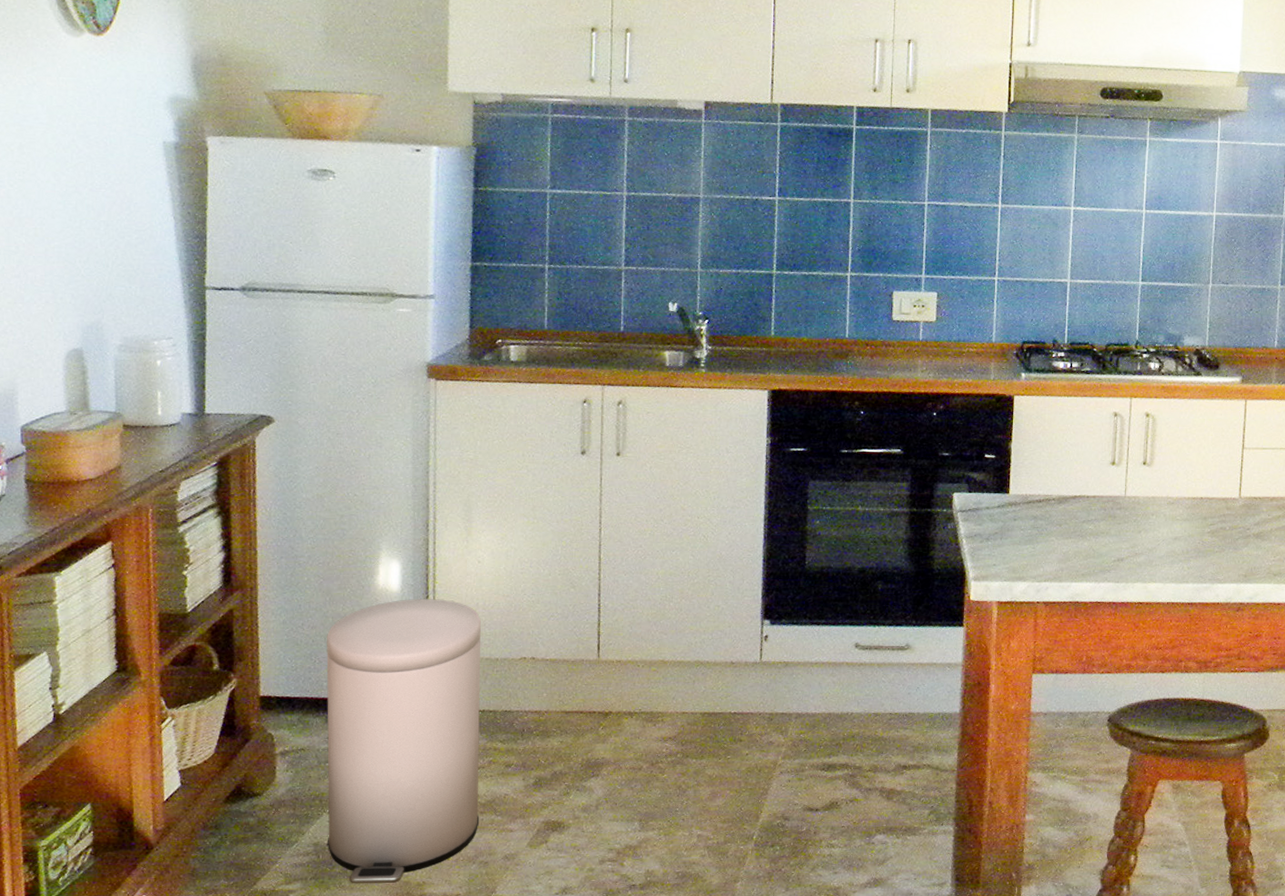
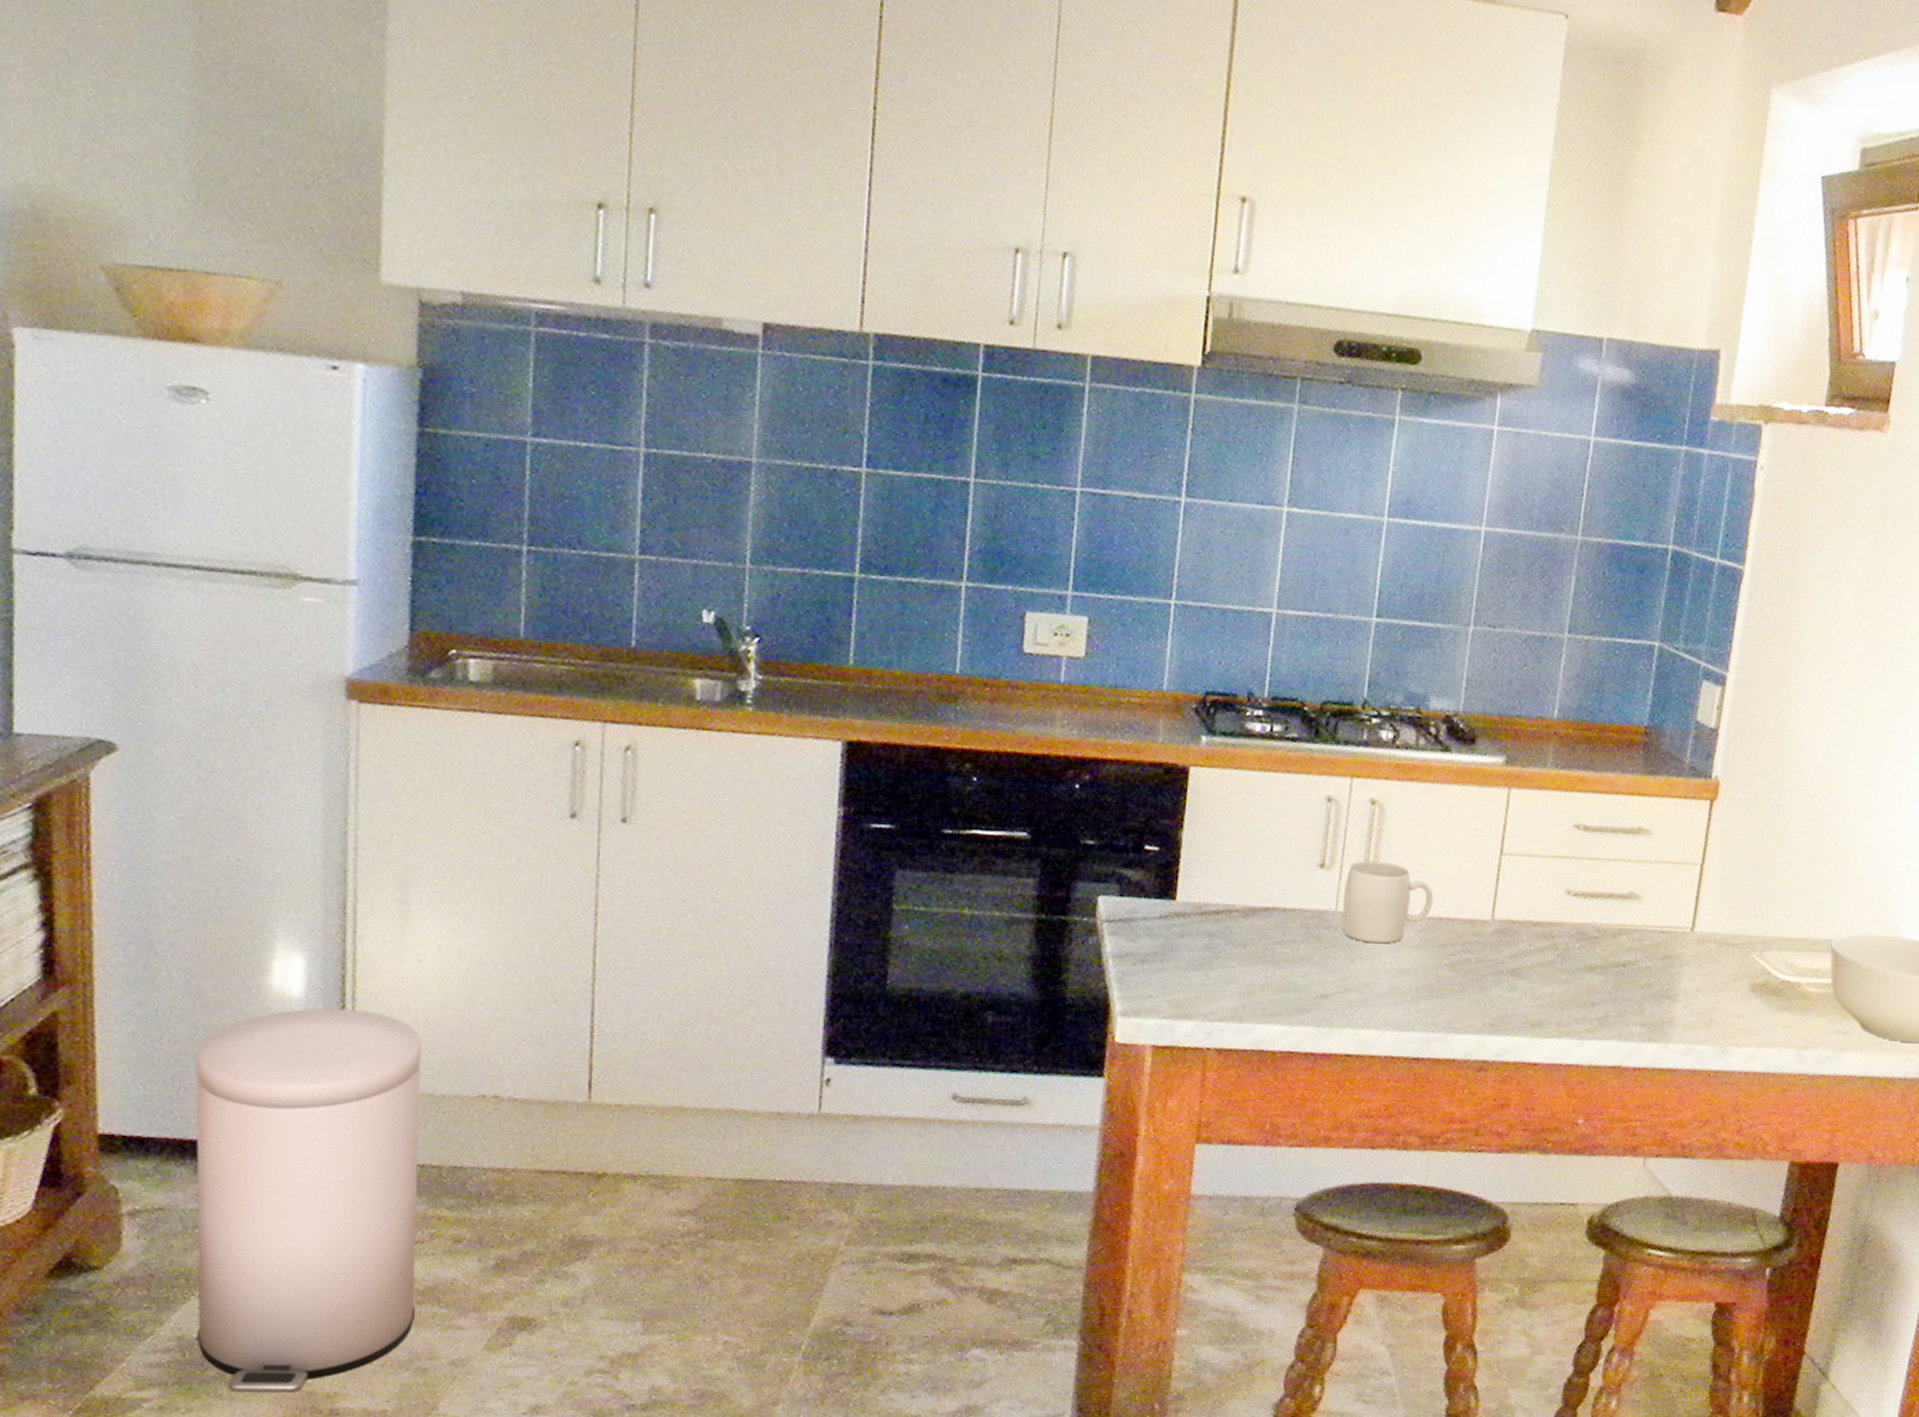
mug: none [1129,457,1196,519] -> present [1342,860,1434,944]

